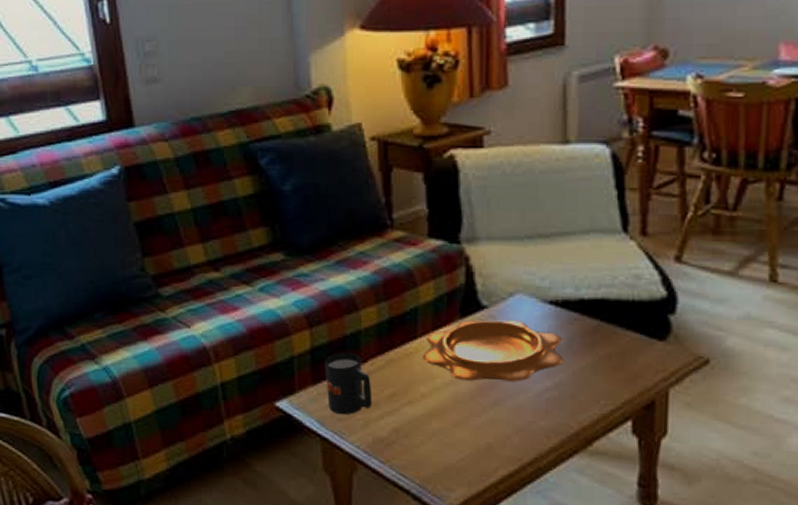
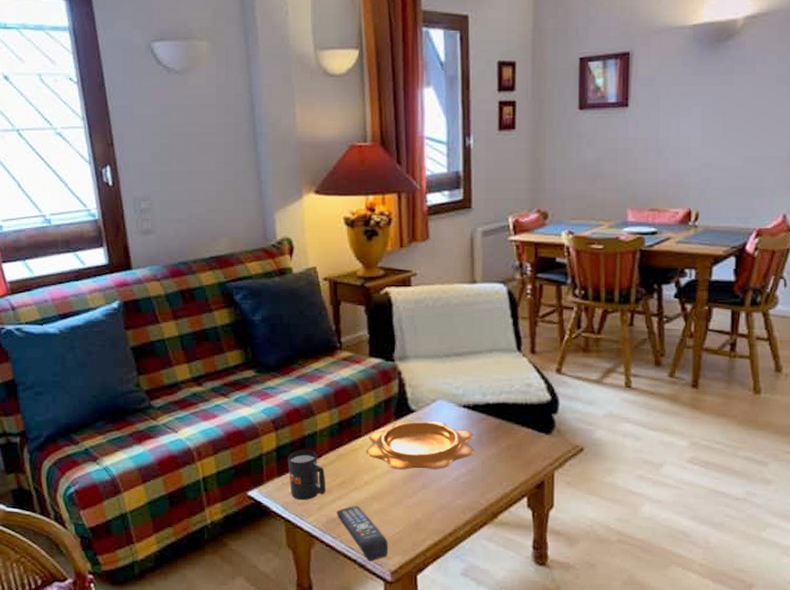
remote control: none [385,423,450,493] -> present [337,505,388,561]

